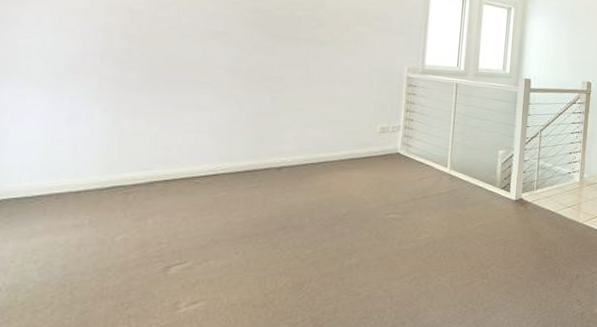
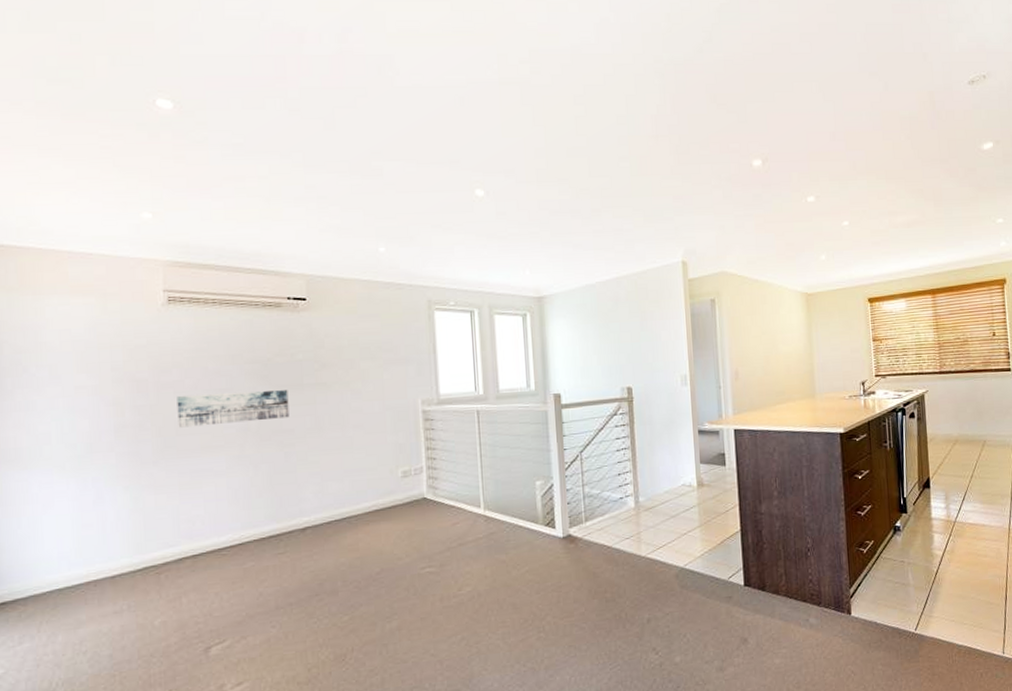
wall art: none [168,31,283,66] -> present [177,390,290,428]

